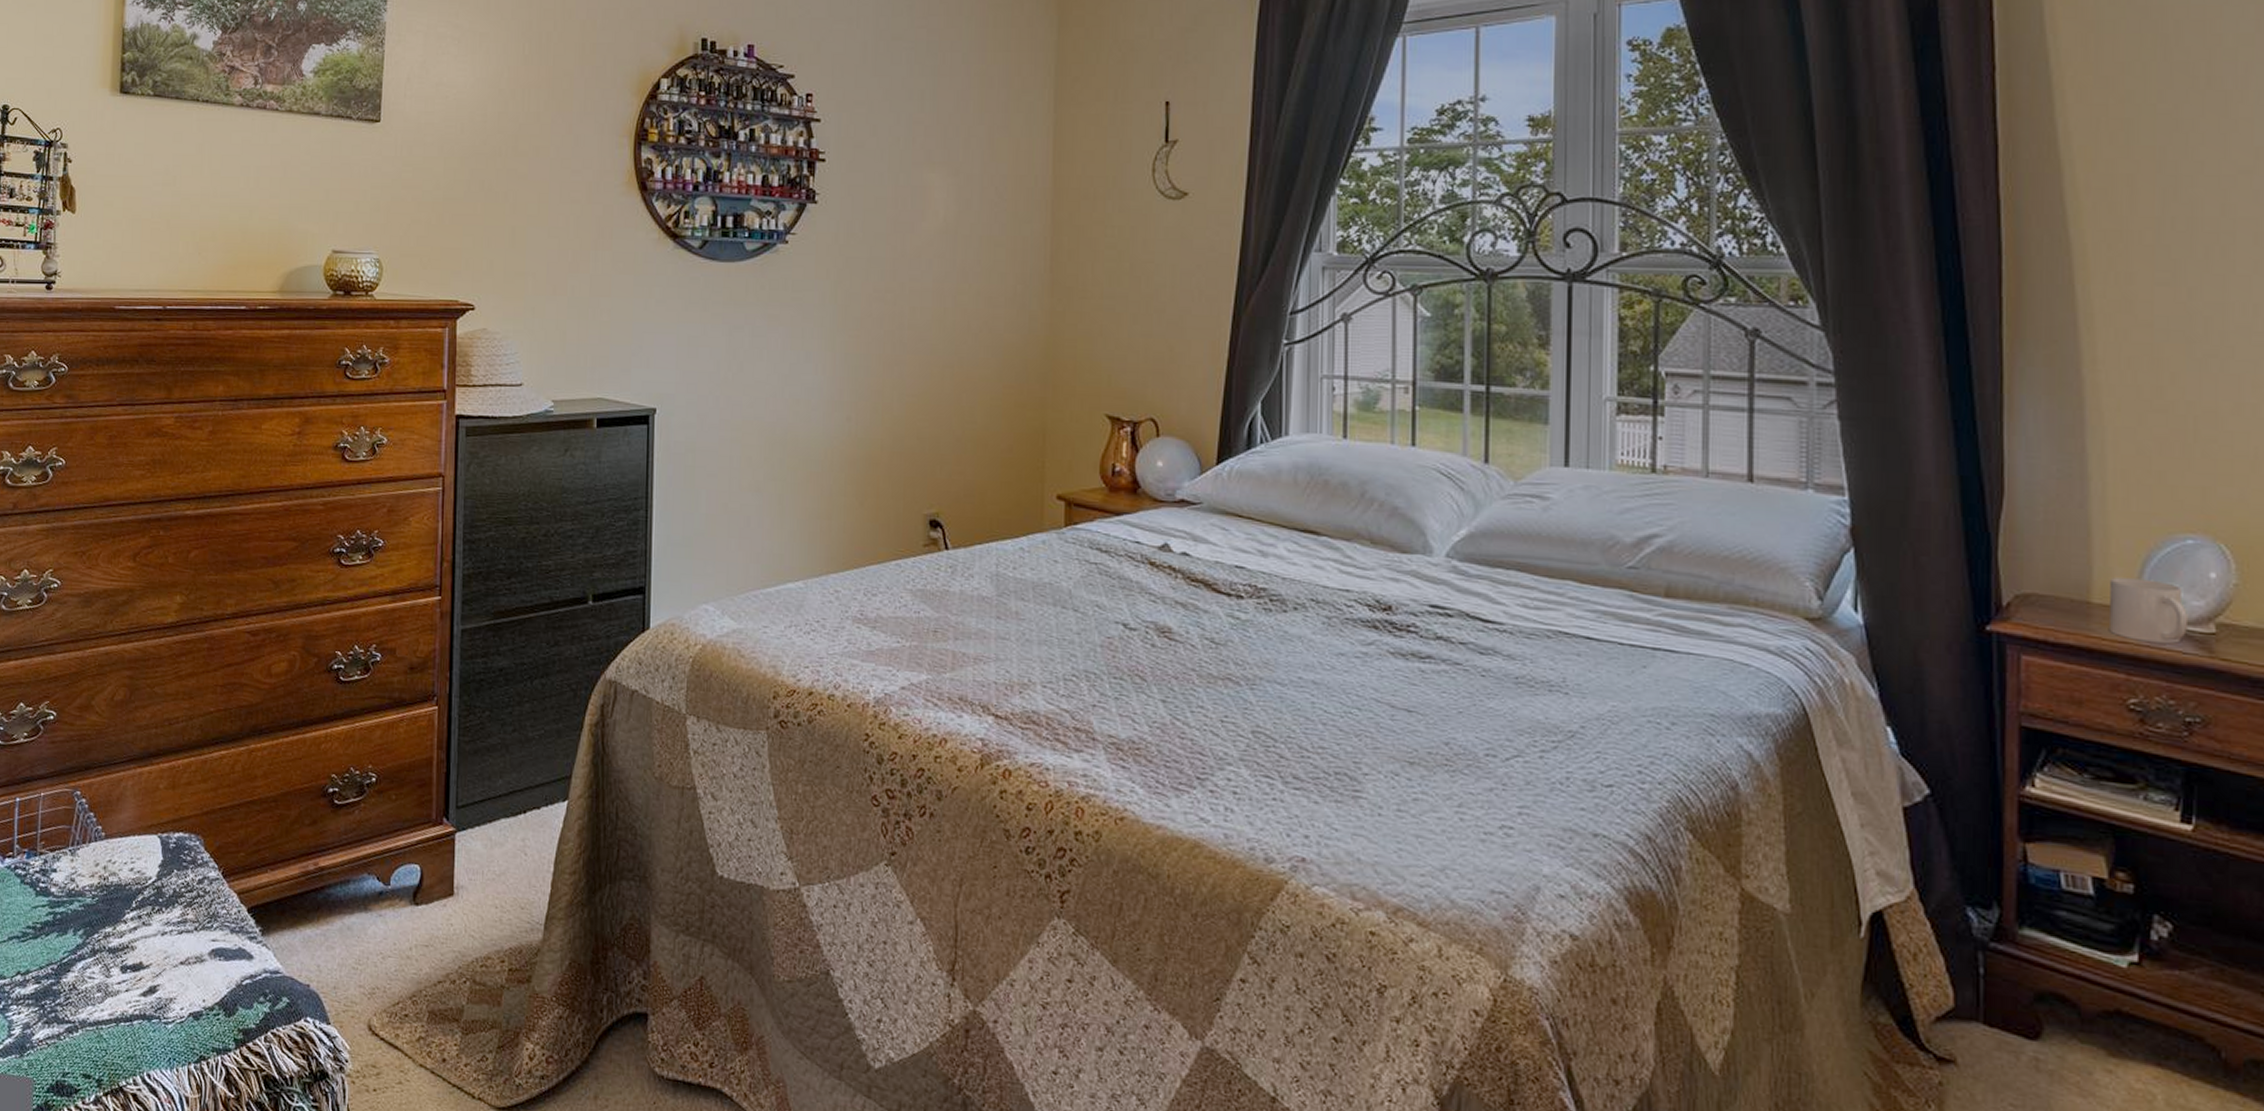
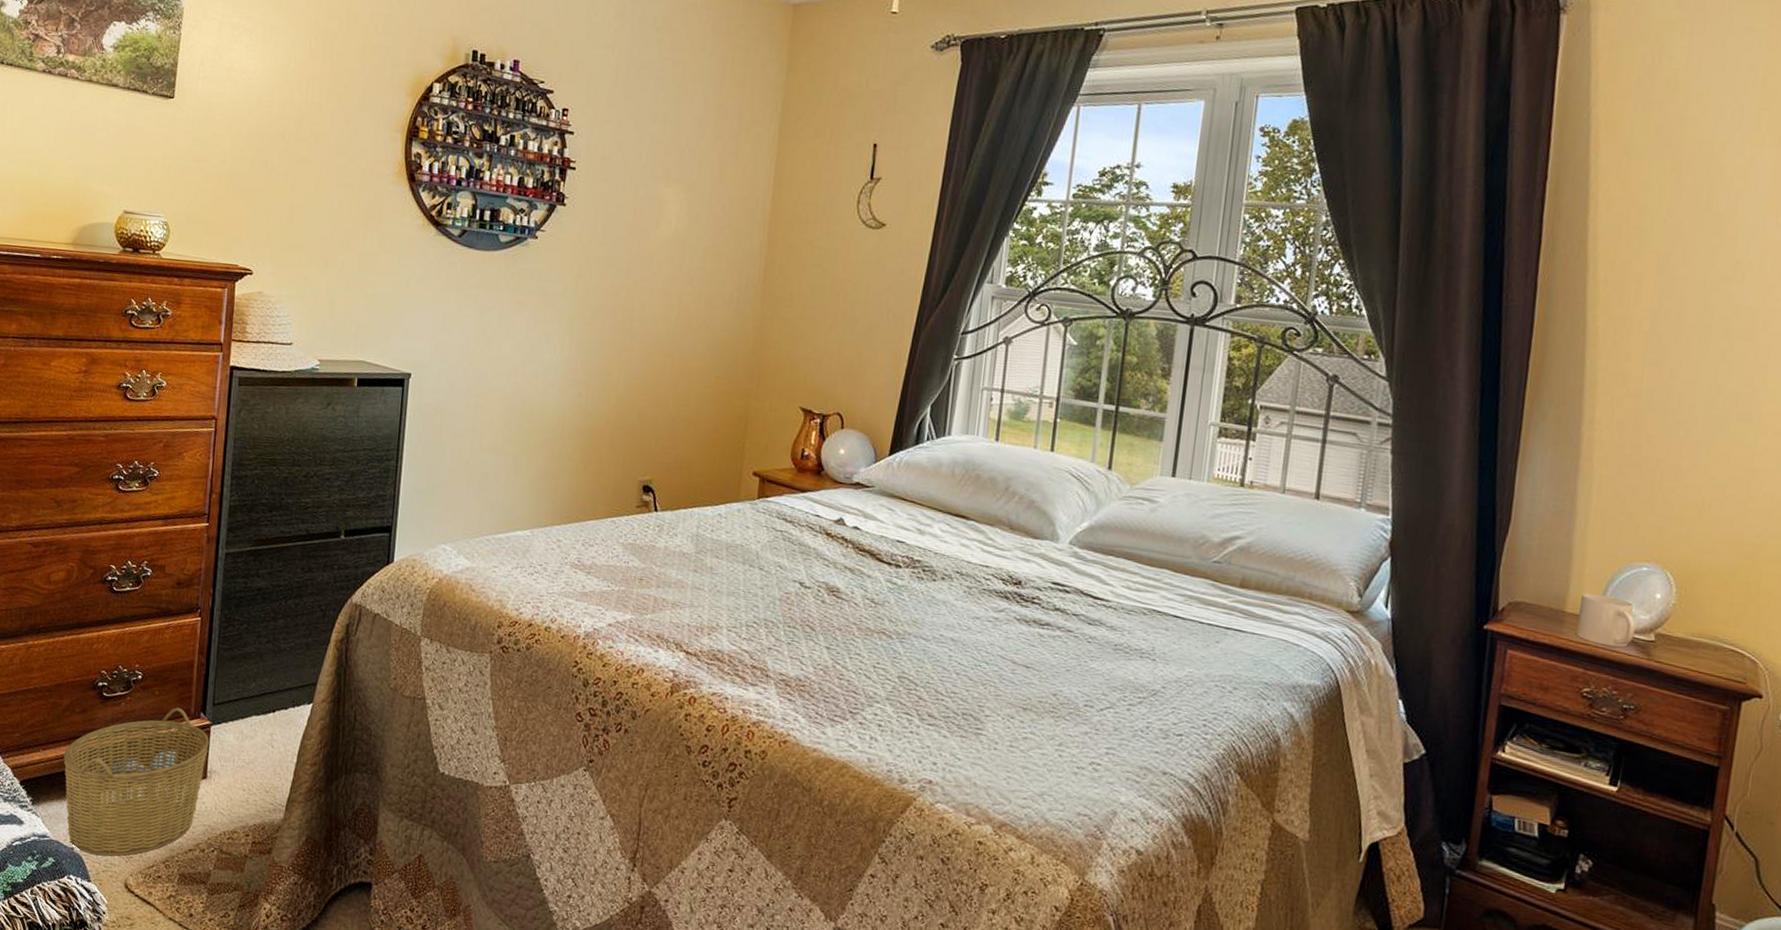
basket: none [294,813,455,993] -> present [63,707,210,856]

